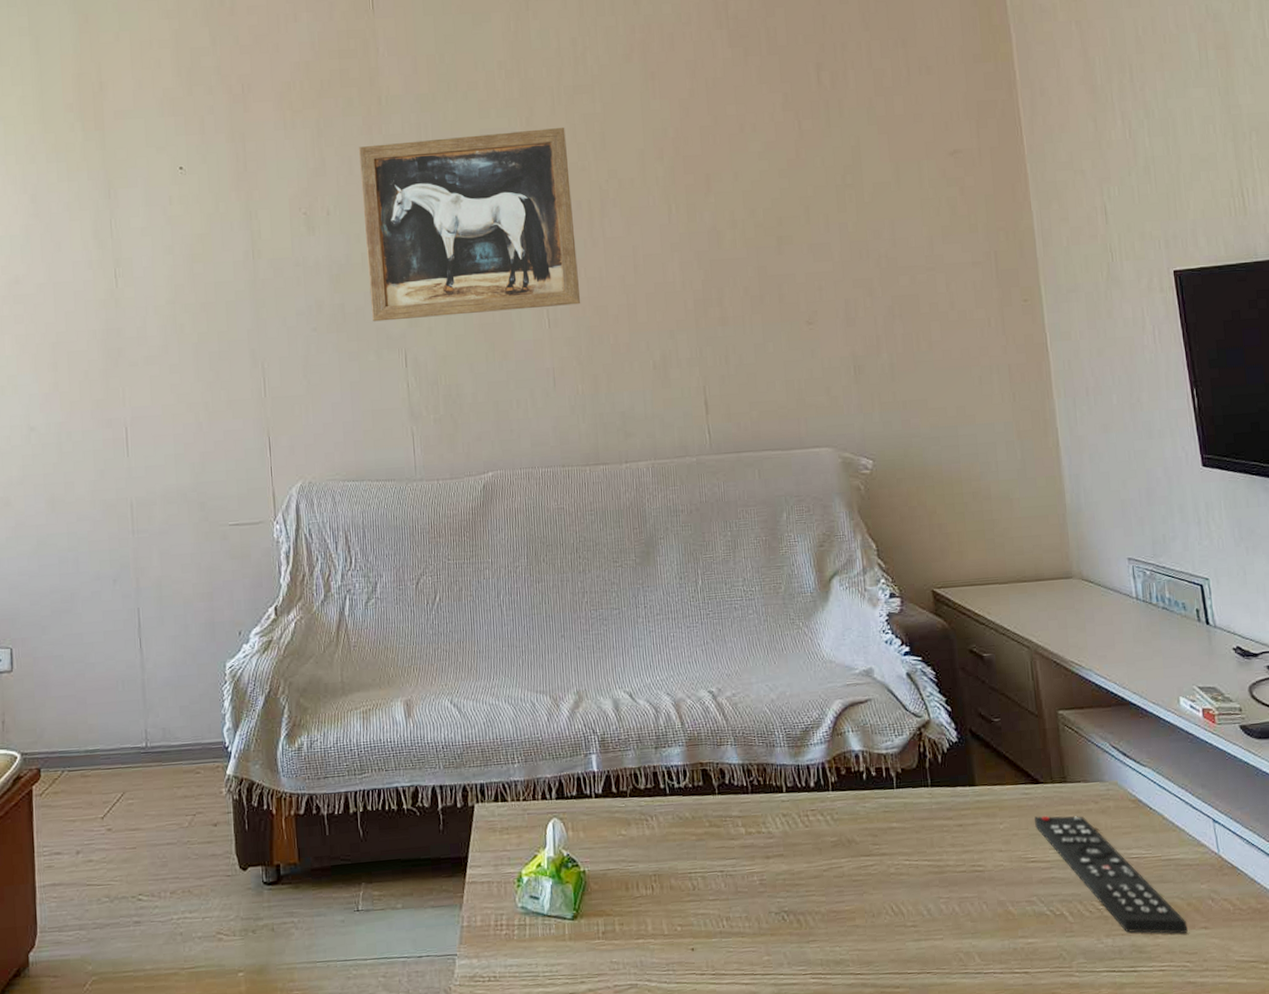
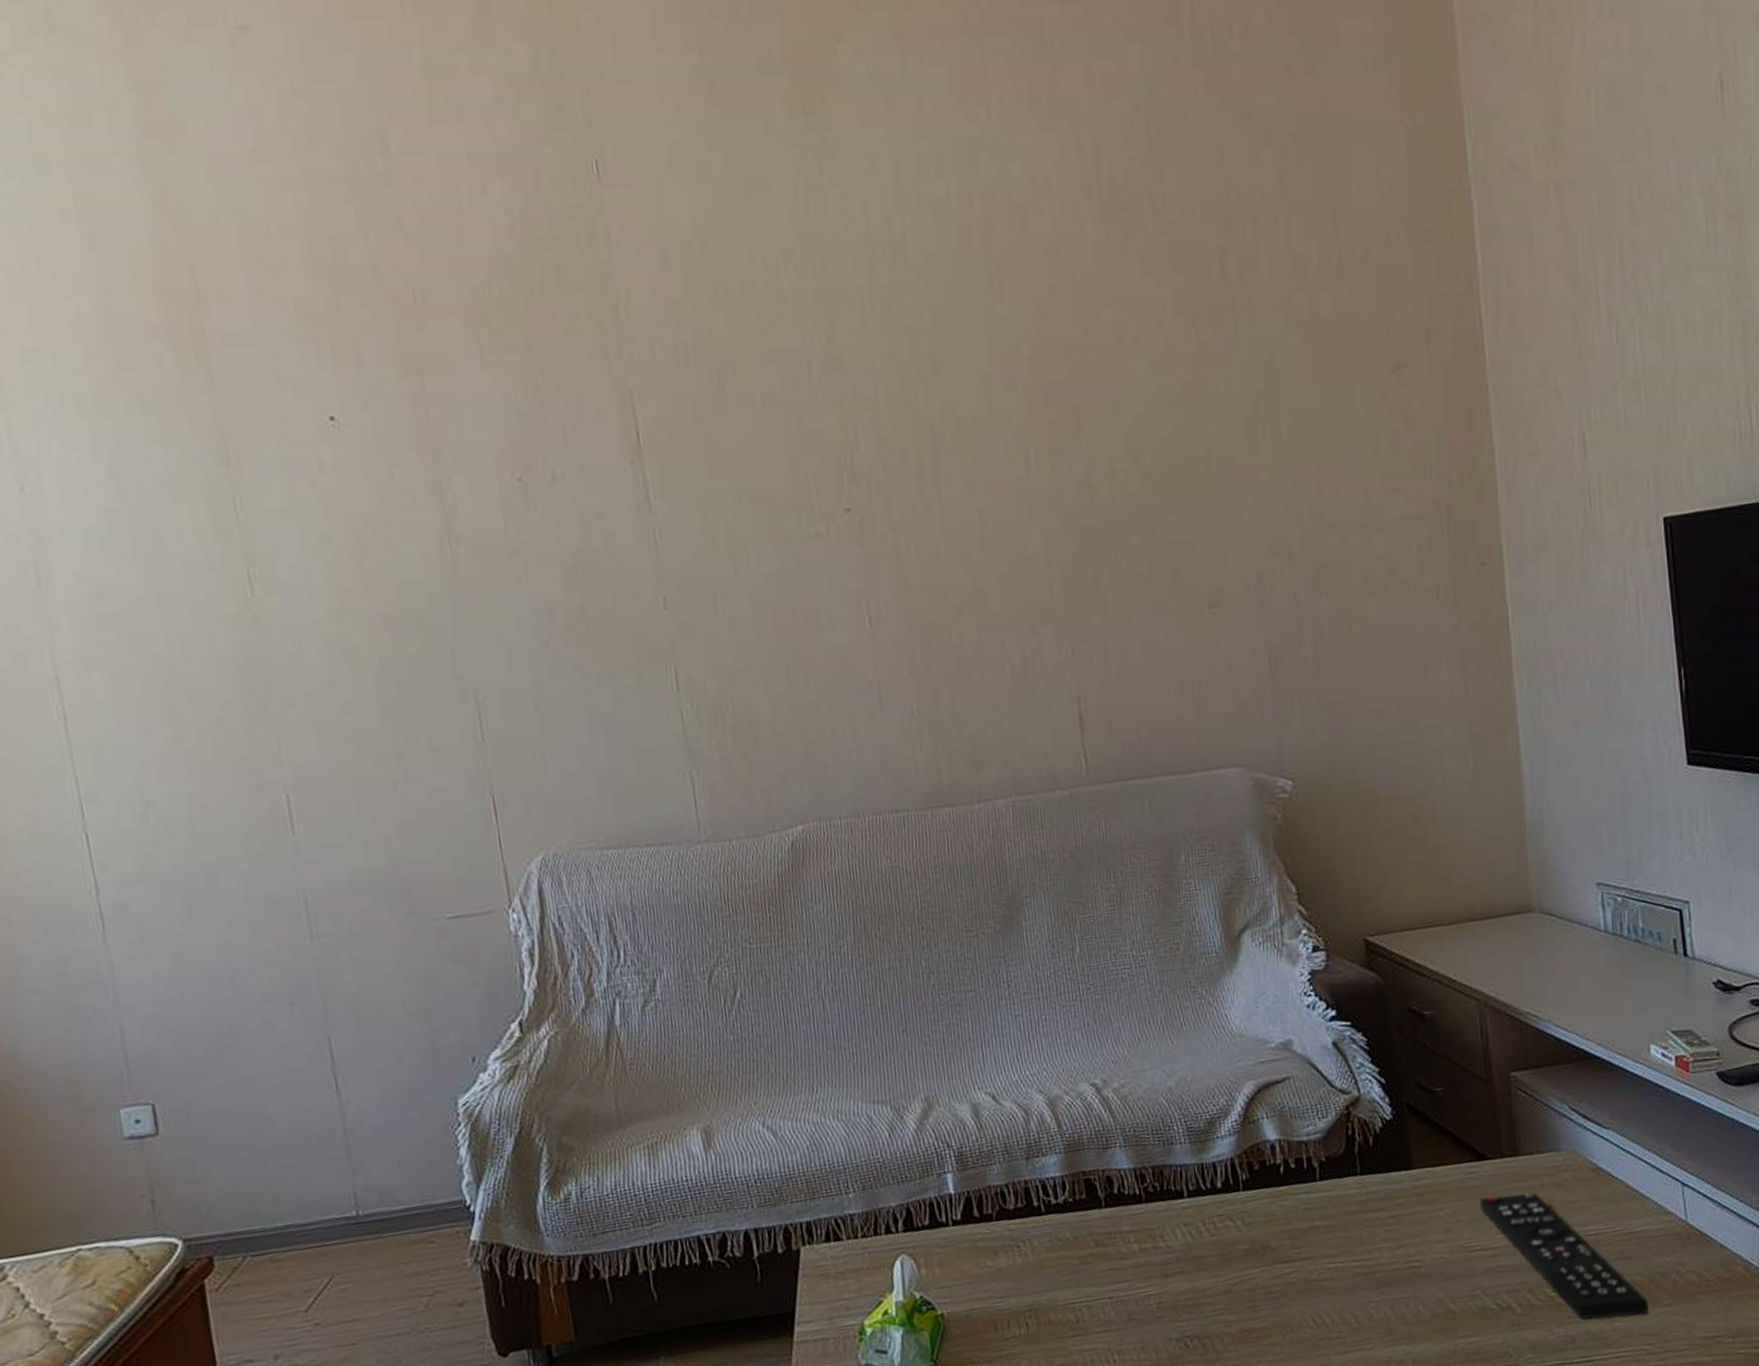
wall art: present [359,128,581,322] -> none [591,345,912,630]

